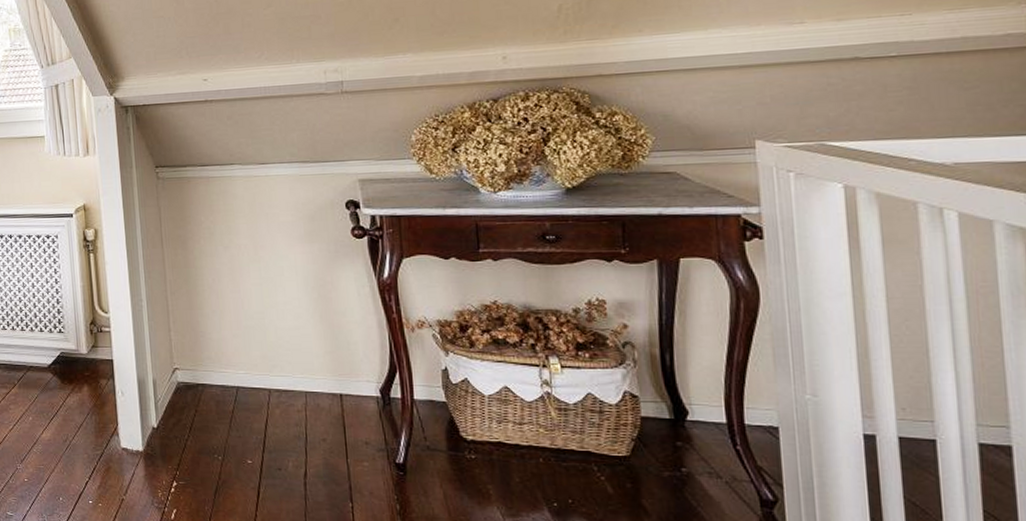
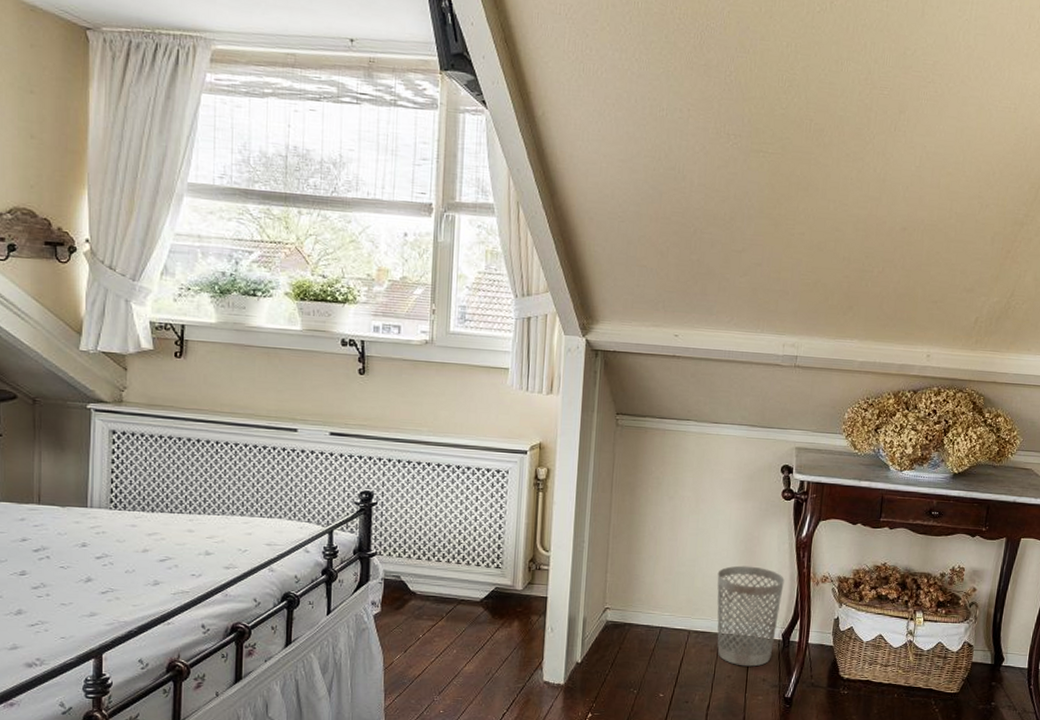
wastebasket: none [291,314,372,428] -> present [717,565,784,667]

